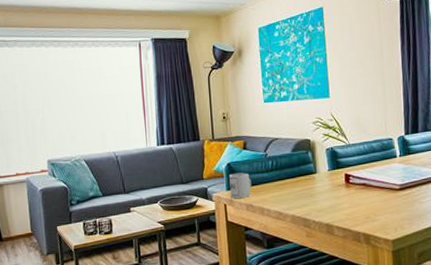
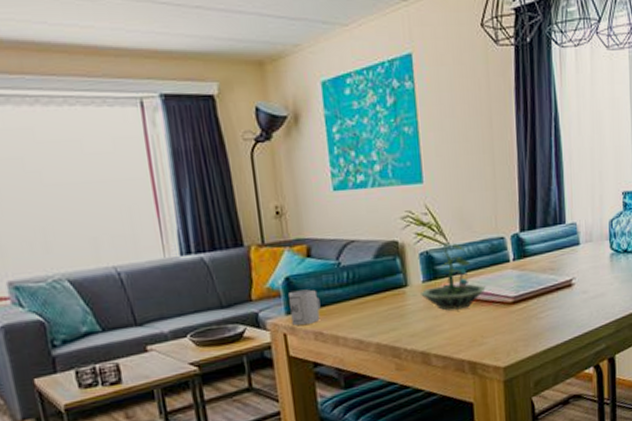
terrarium: none [326,140,378,193] -> present [421,241,486,311]

